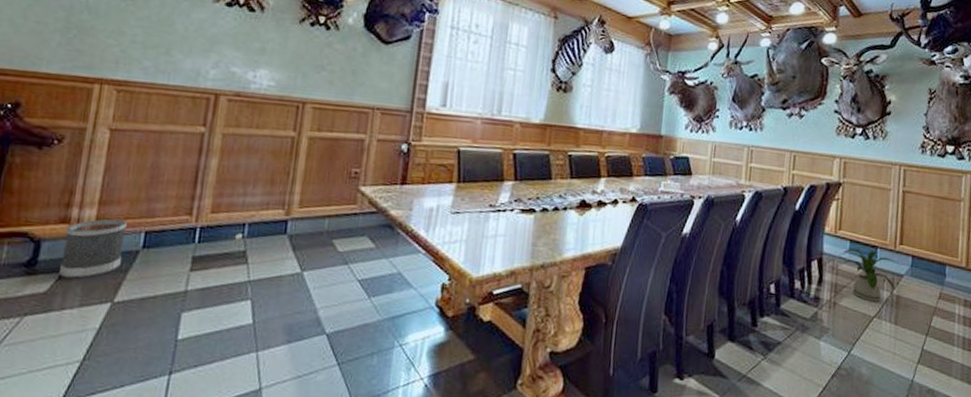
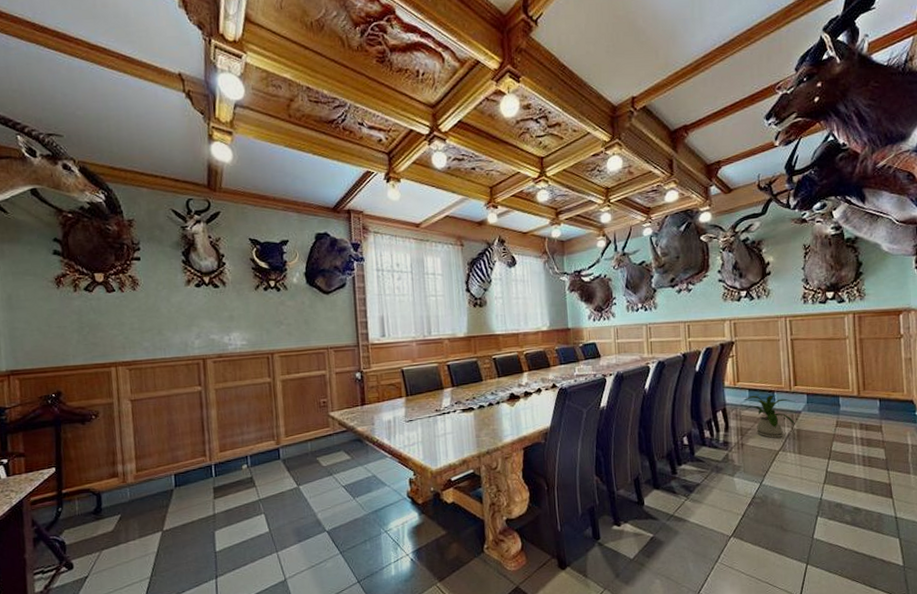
wastebasket: present [59,218,127,279] -> none [117,468,162,518]

